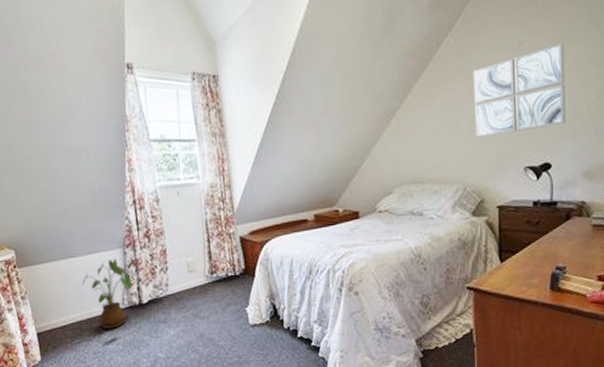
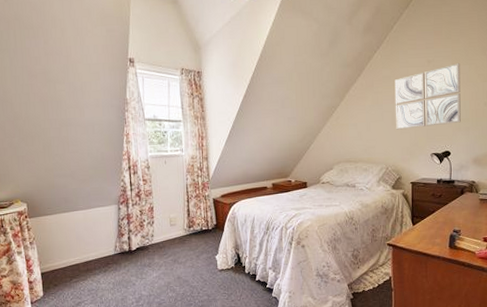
house plant: present [82,258,138,329] -> none [82,212,130,271]

